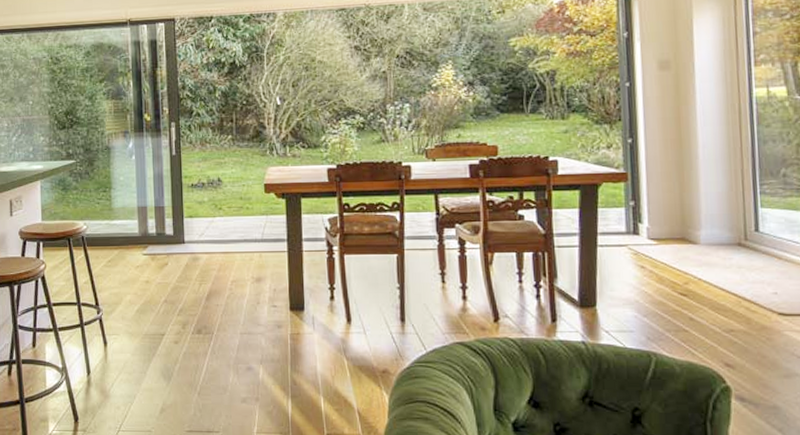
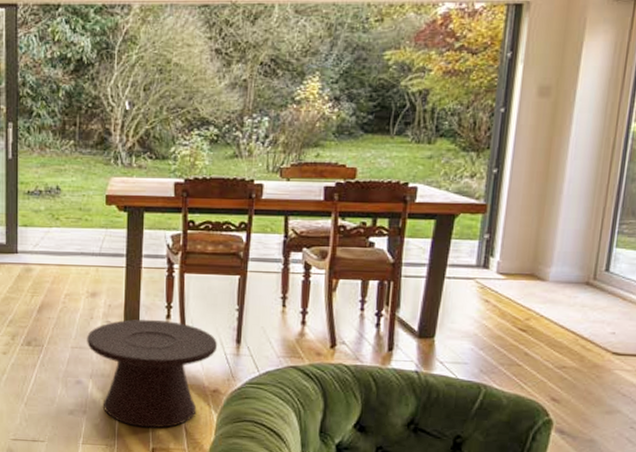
side table: none [255,301,383,413] -> present [87,319,218,428]

